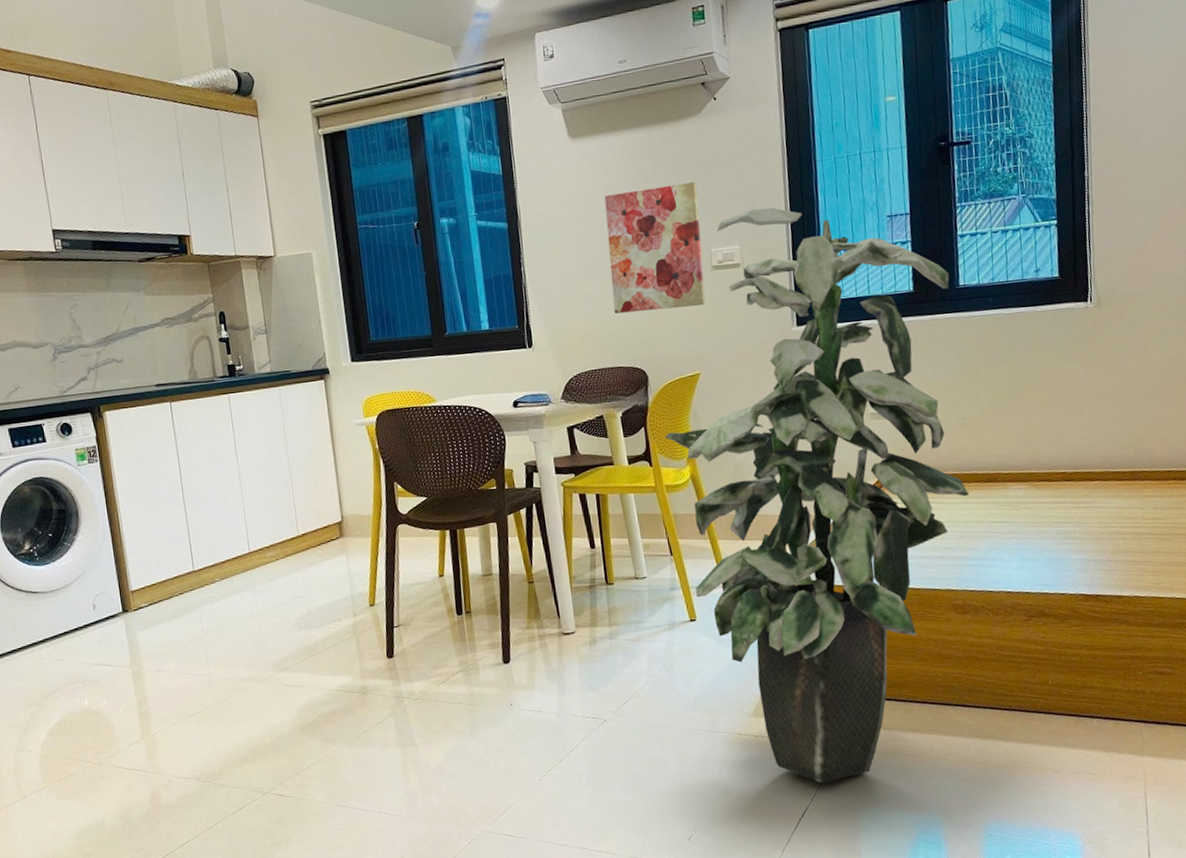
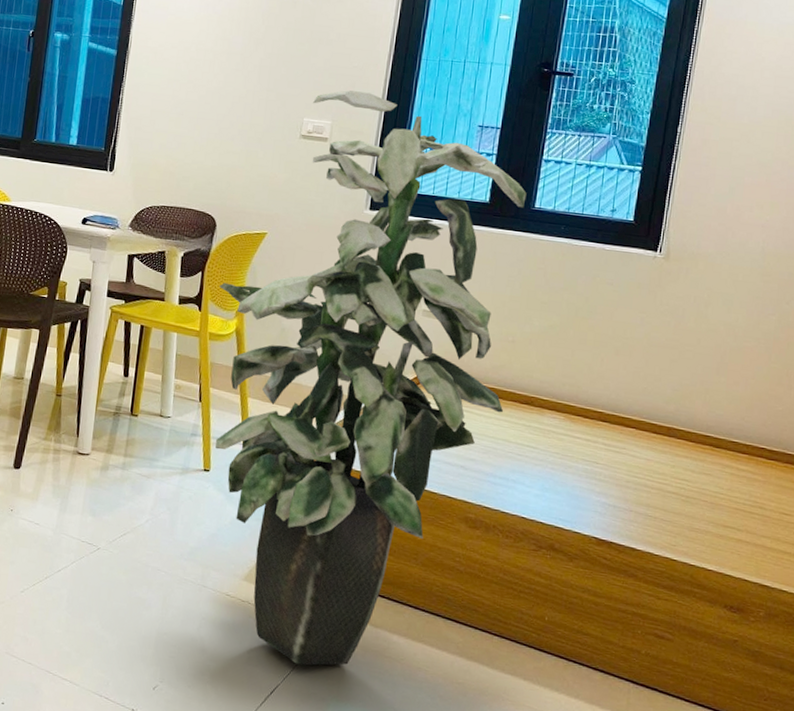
wall art: present [604,182,706,314] -> none [198,46,303,170]

